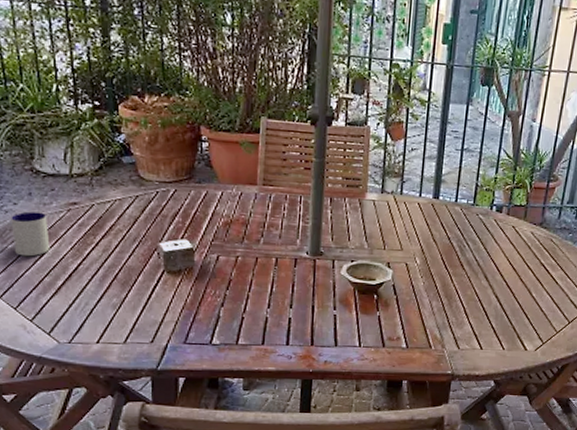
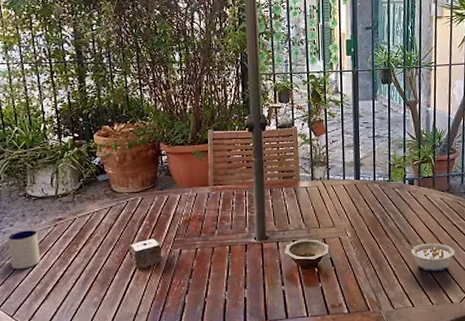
legume: none [481,277,539,314] -> present [404,242,456,272]

